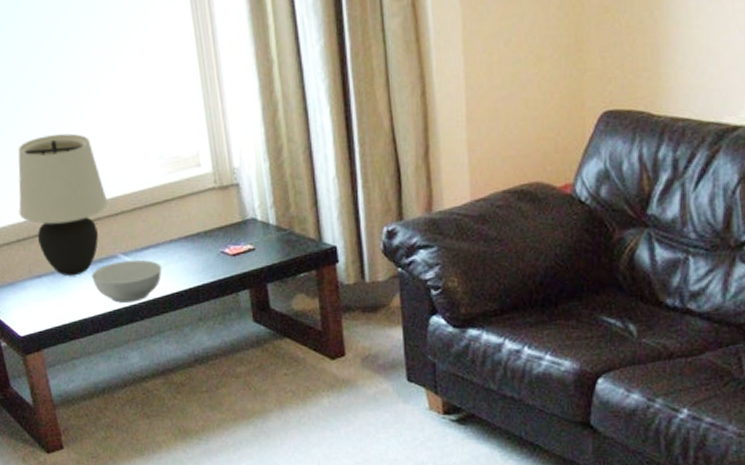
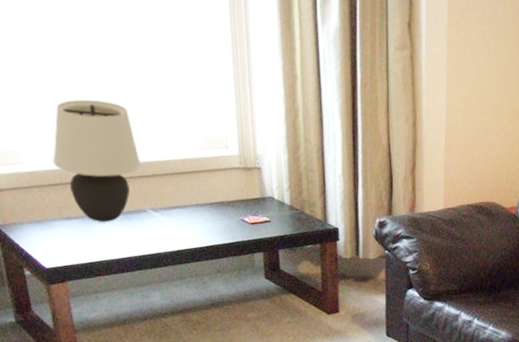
bowl: present [92,259,162,303] -> none [121,215,187,251]

